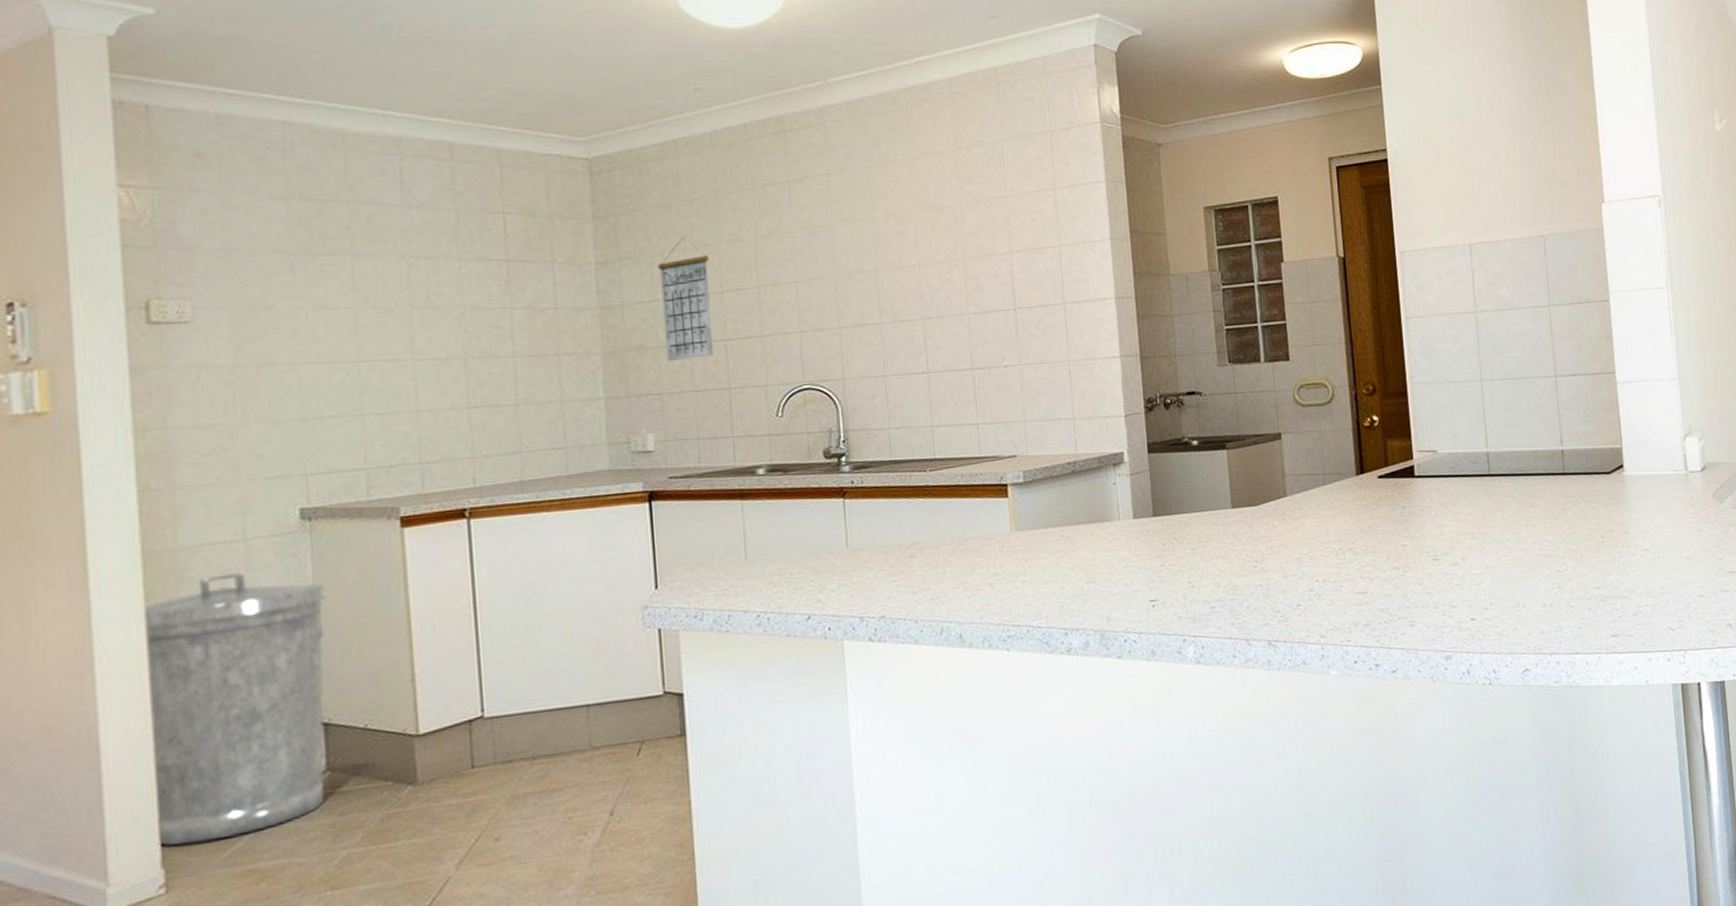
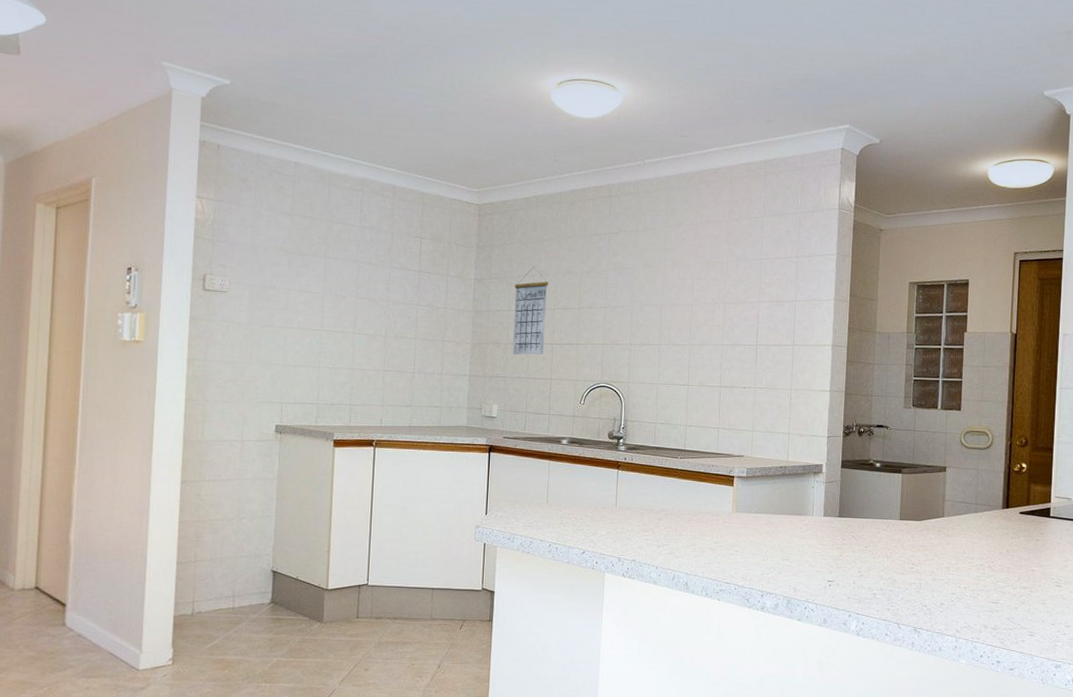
trash can: present [144,572,326,847] -> none [171,462,284,636]

